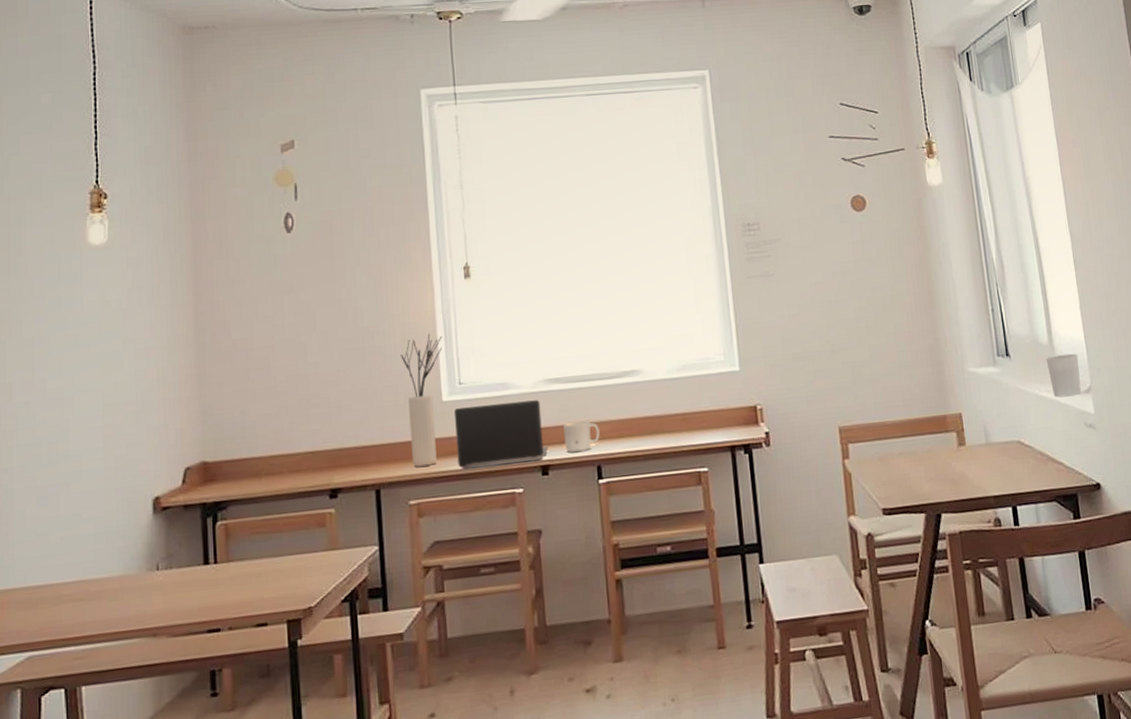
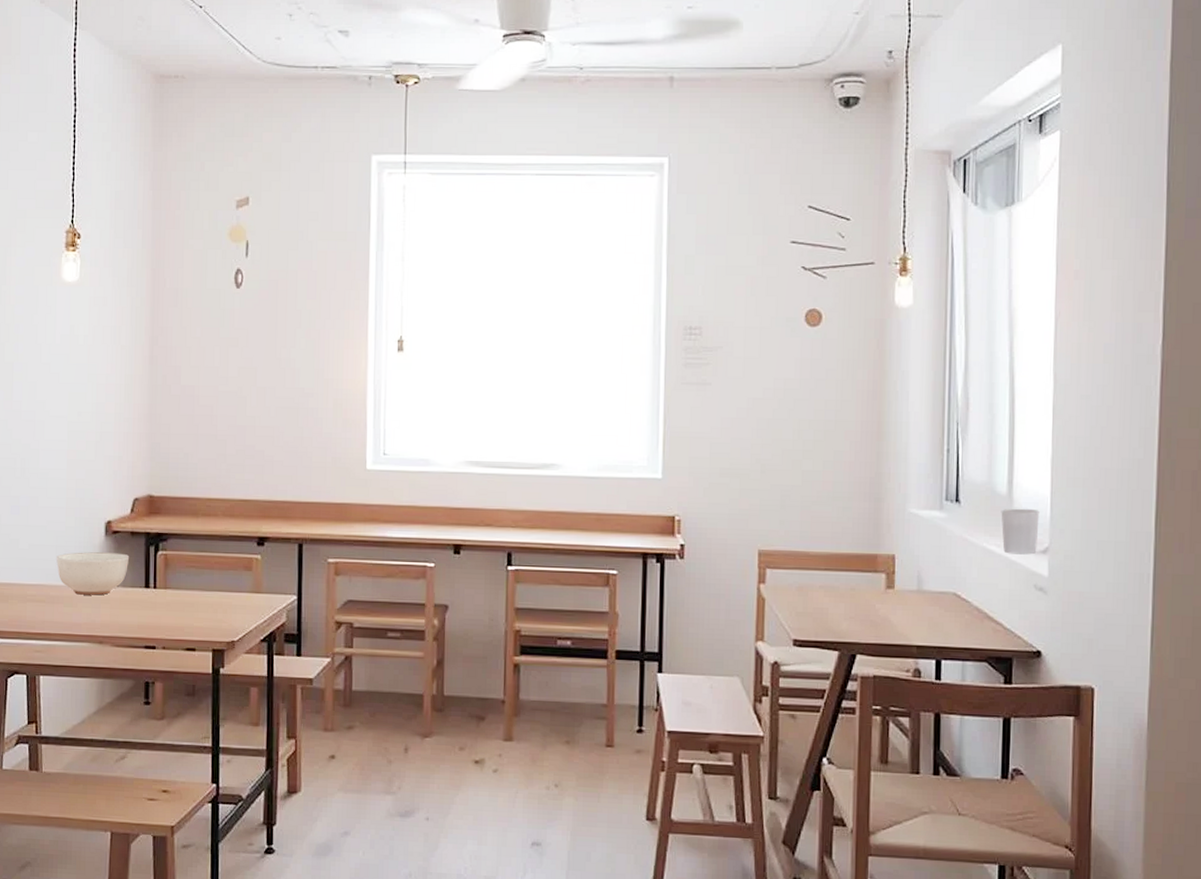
bowl: none [94,530,184,585] -> present [55,552,130,595]
vase: present [400,333,442,467] -> none [331,401,372,529]
laptop computer: present [454,400,549,469] -> none [376,478,463,539]
mug: present [562,420,600,453] -> none [478,506,514,537]

